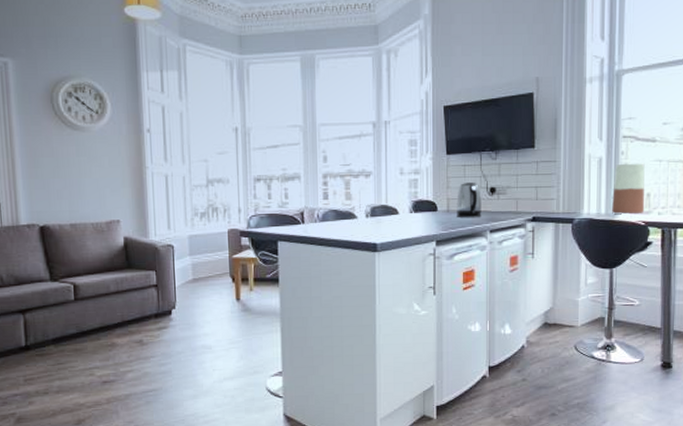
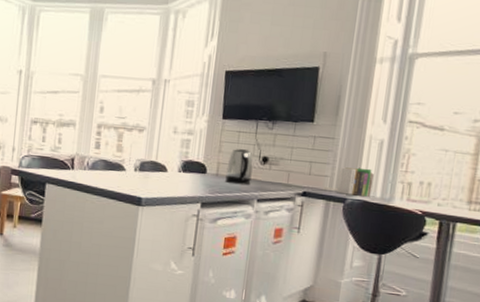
books: none [564,187,597,215] -> present [337,167,374,197]
vase: present [612,163,645,215] -> none [388,149,429,203]

